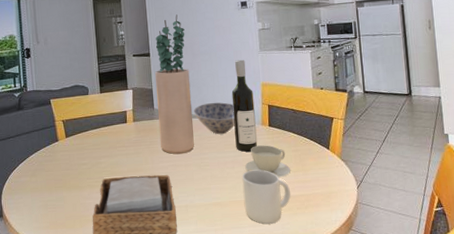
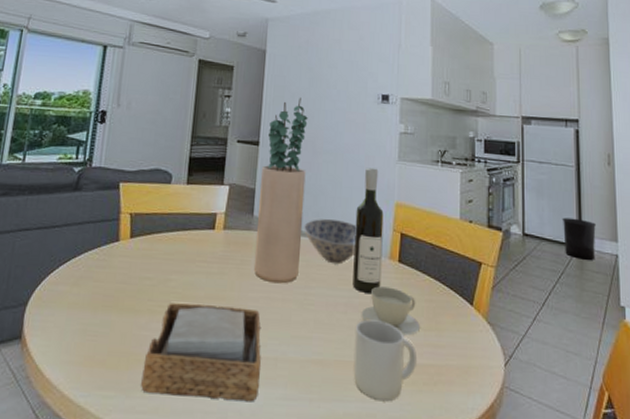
waste bin: none [394,74,423,104] -> present [562,217,596,260]

